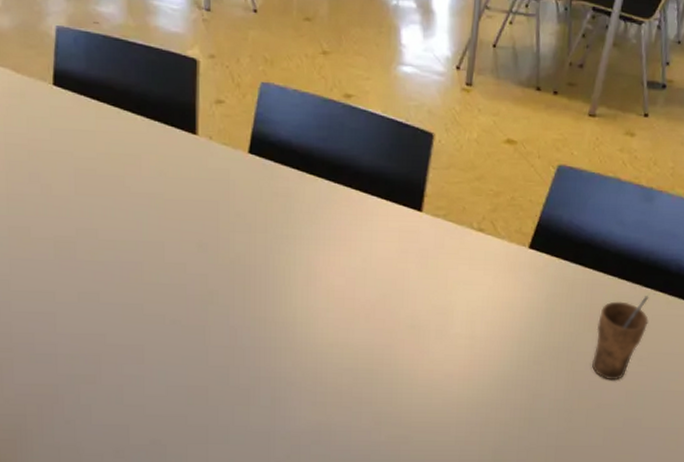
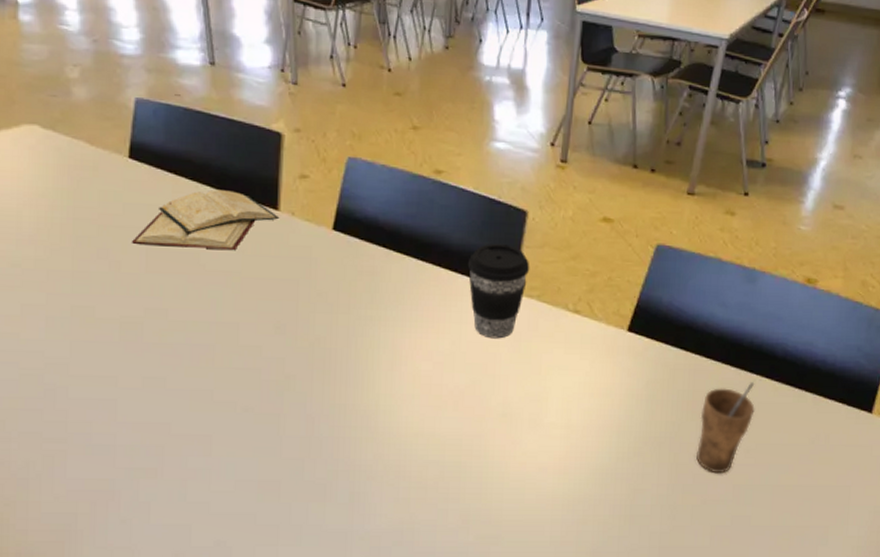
diary: none [61,115,198,173] -> present [132,189,280,250]
coffee cup: none [377,165,437,256] -> present [467,243,530,339]

